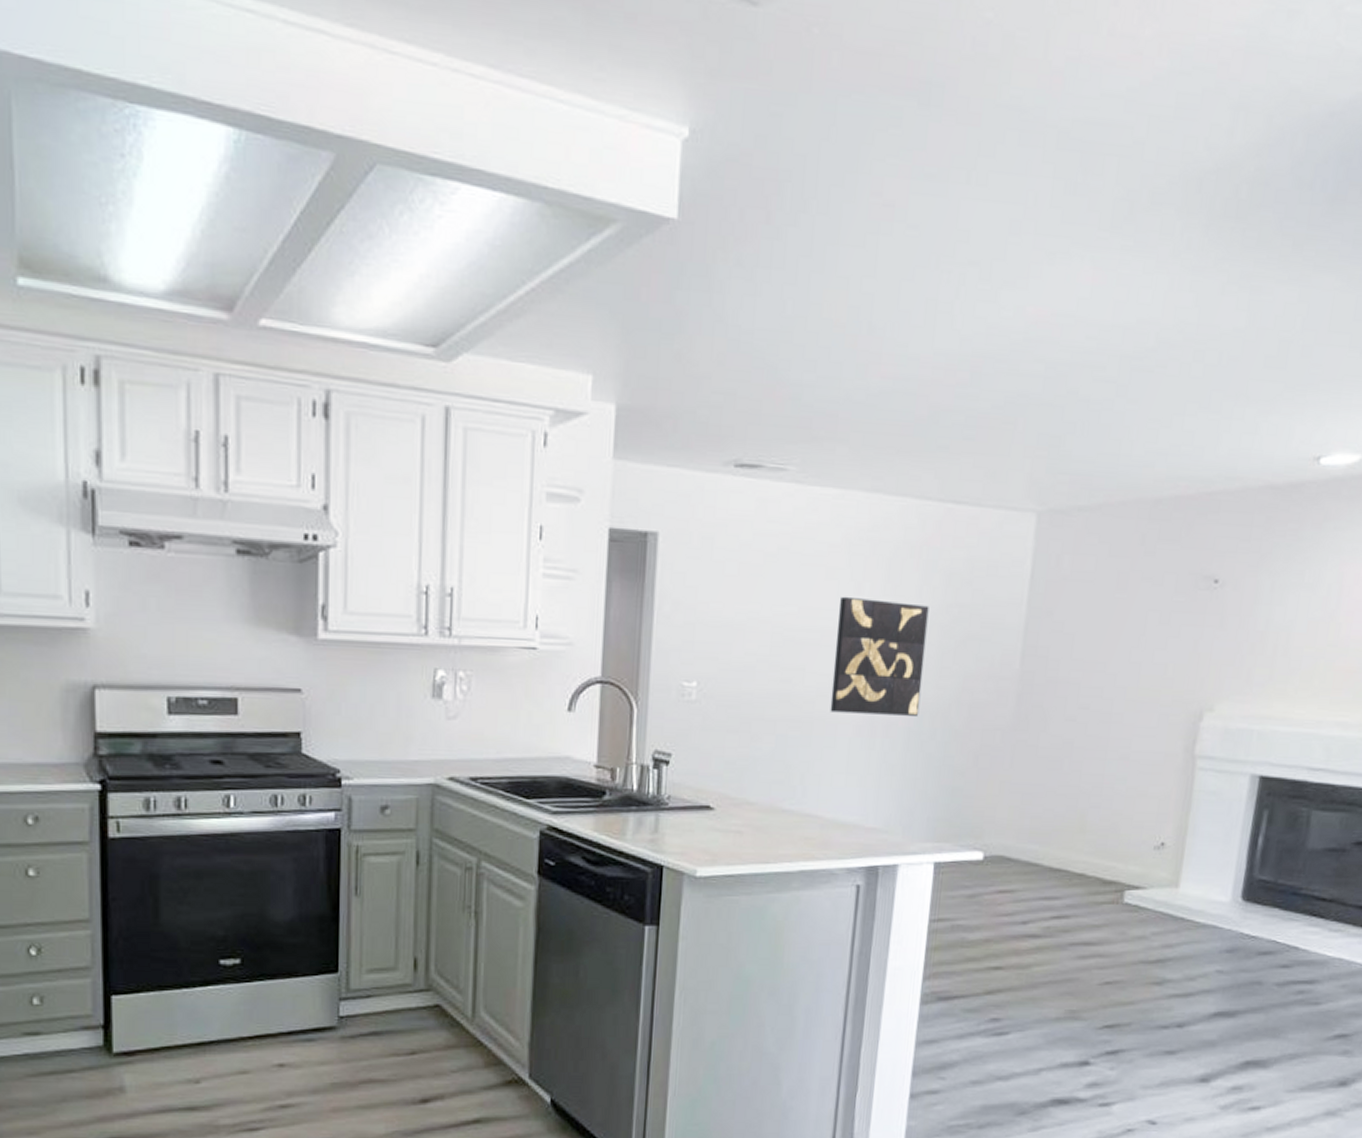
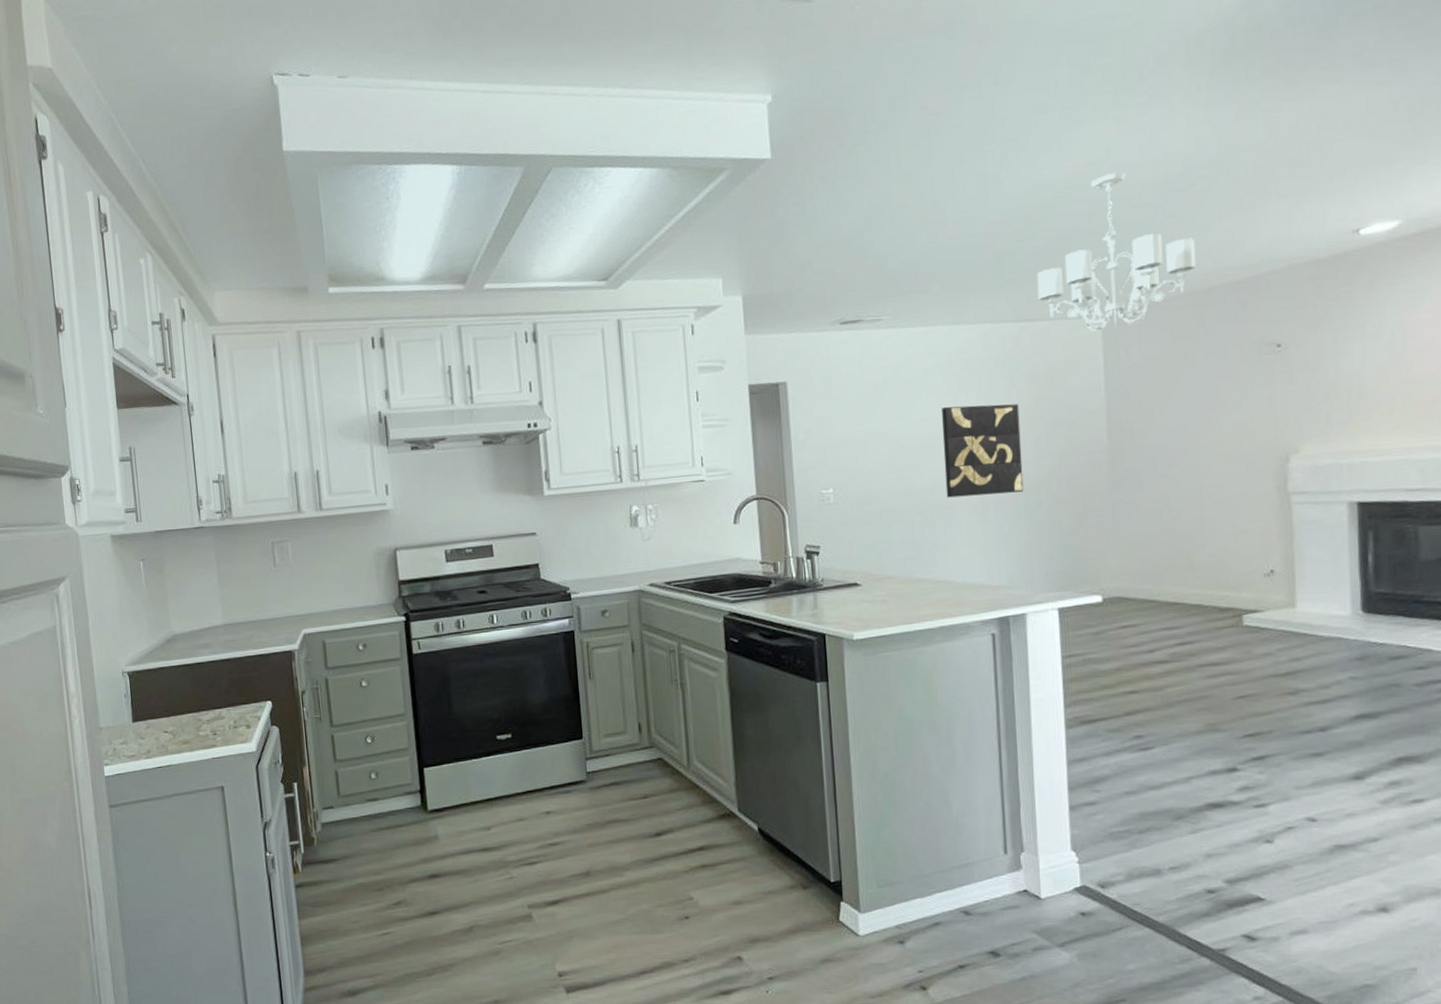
chandelier: none [971,331,1153,531] -> present [1036,171,1196,331]

